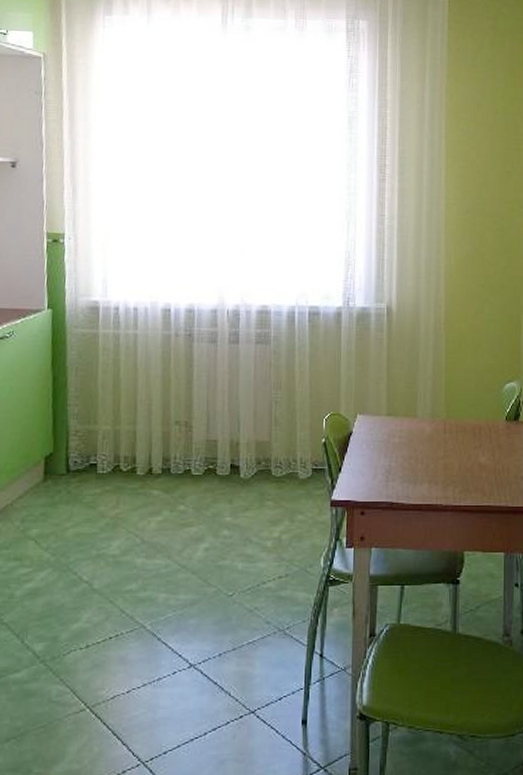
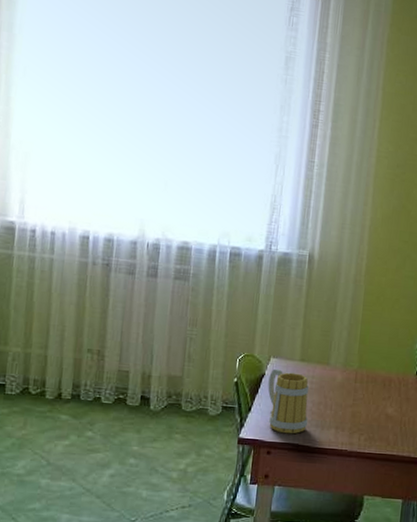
mug: none [356,425,400,492] -> present [268,368,309,434]

